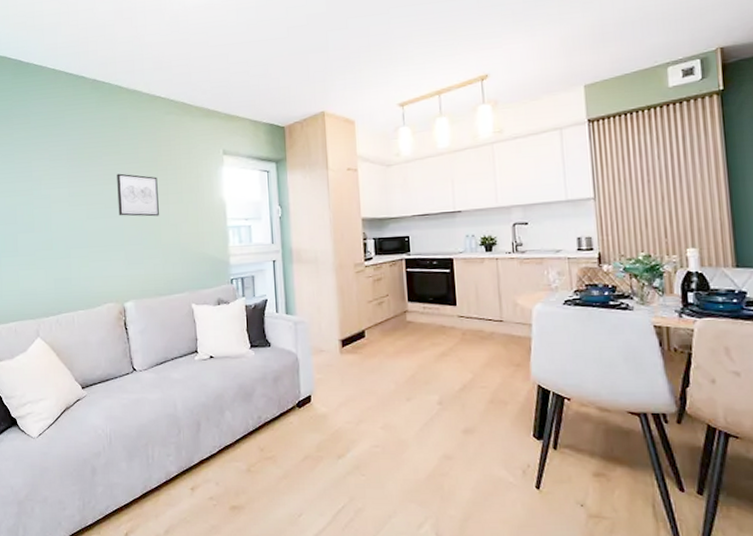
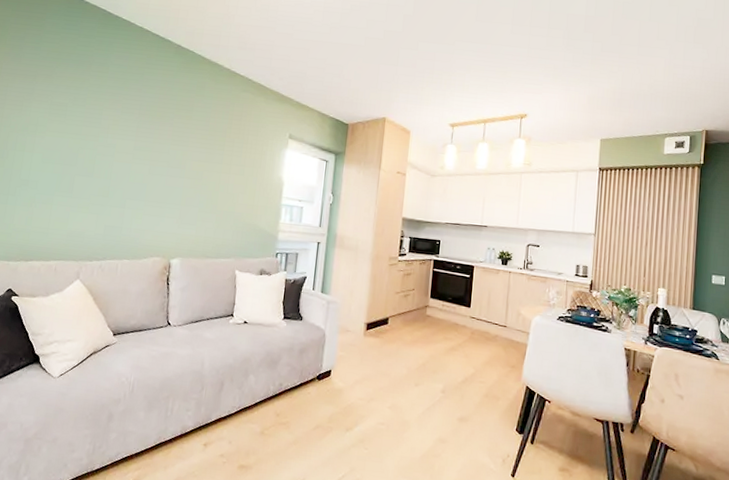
wall art: present [117,173,159,217] -> none [180,137,224,184]

